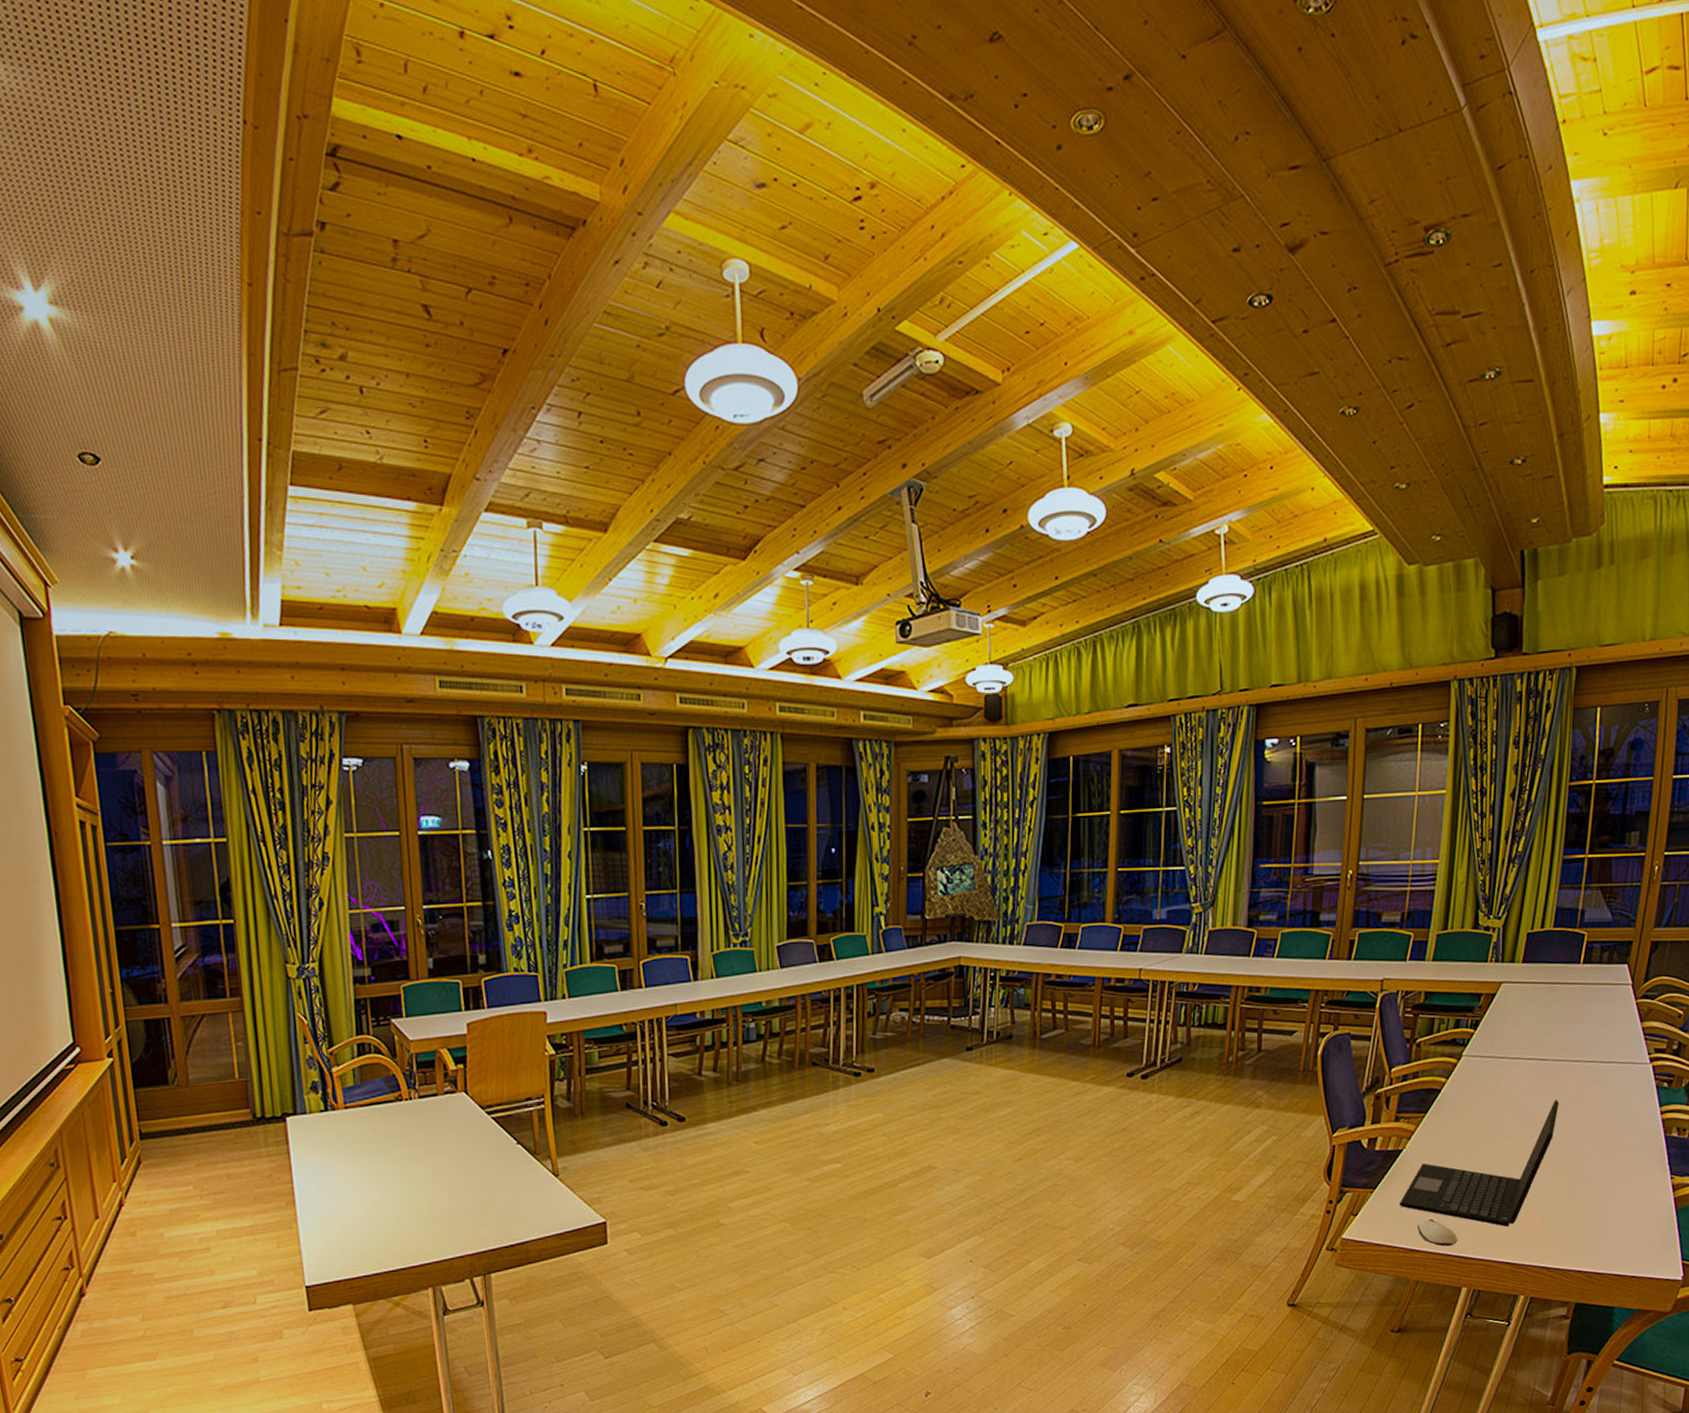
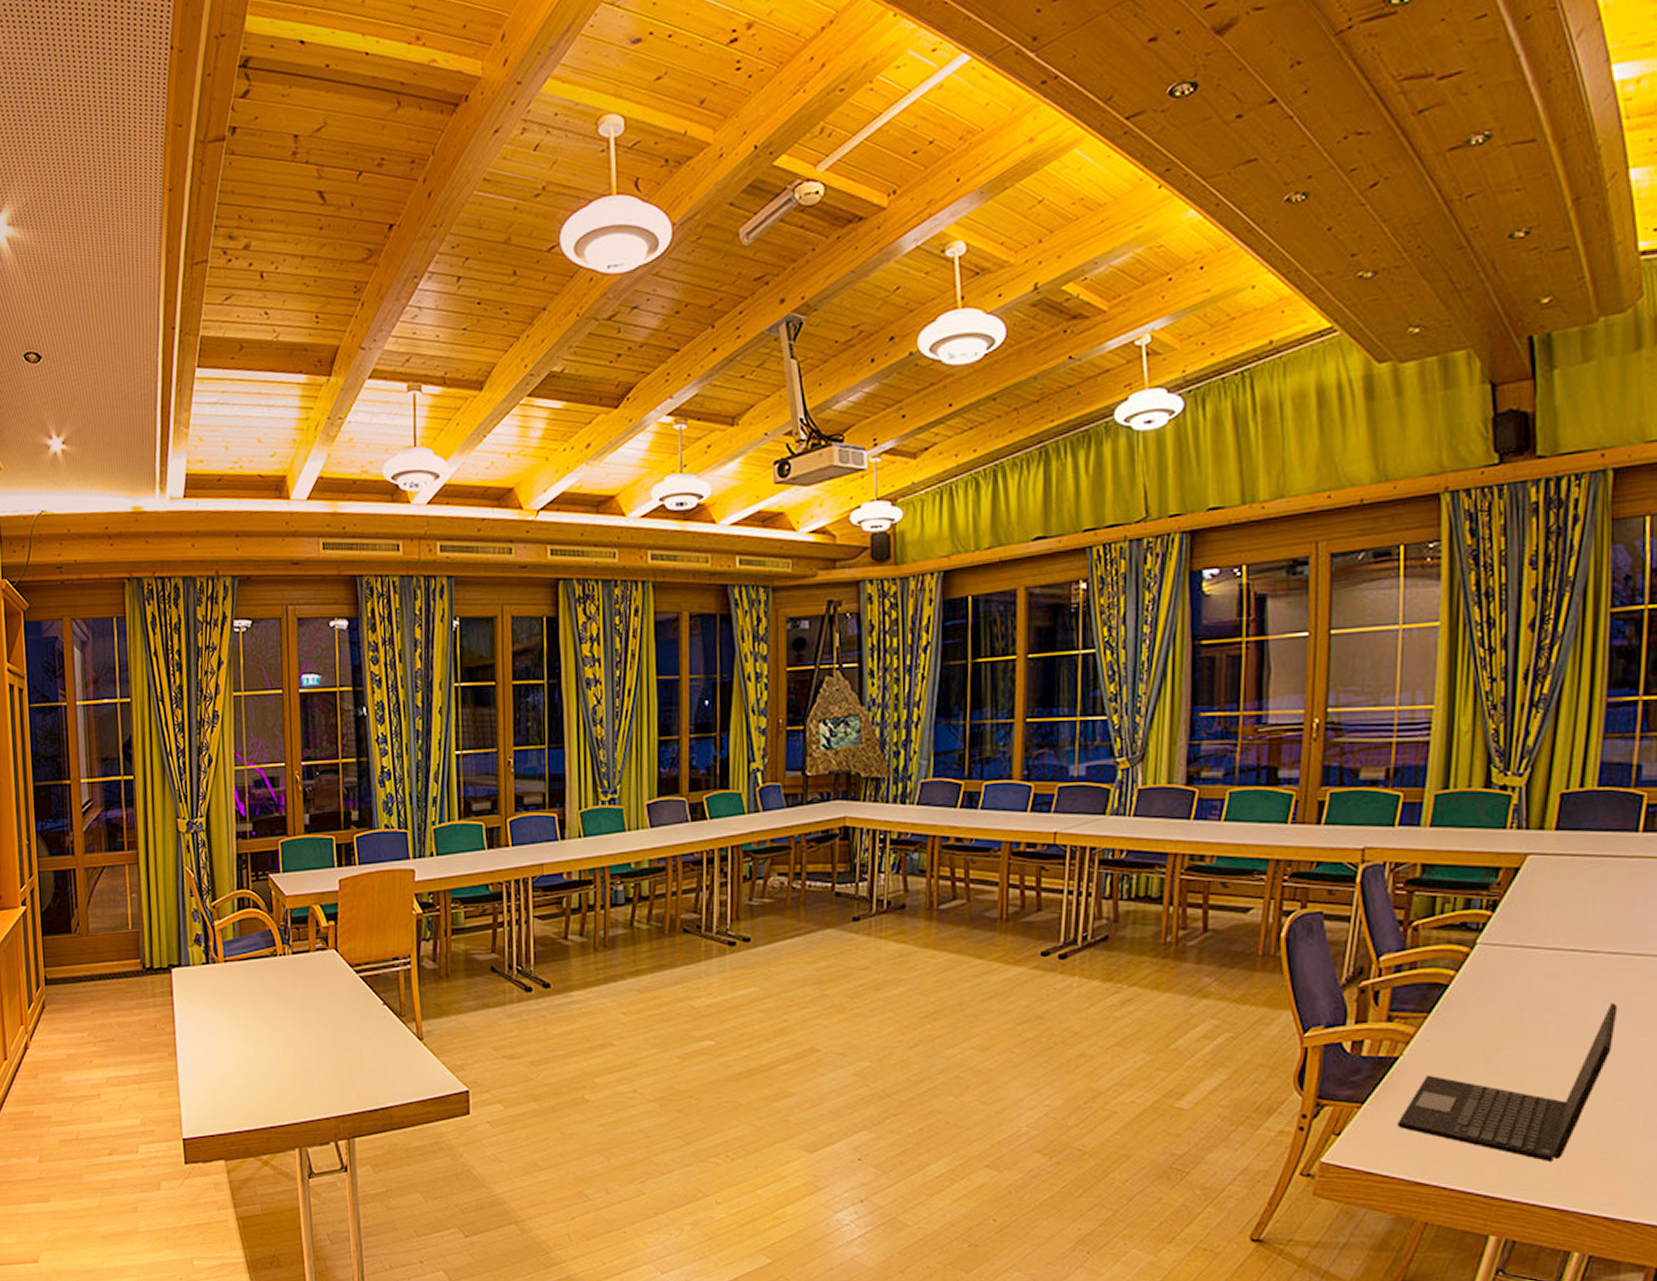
computer mouse: present [1417,1218,1458,1247] -> none [1423,1144,1481,1182]

